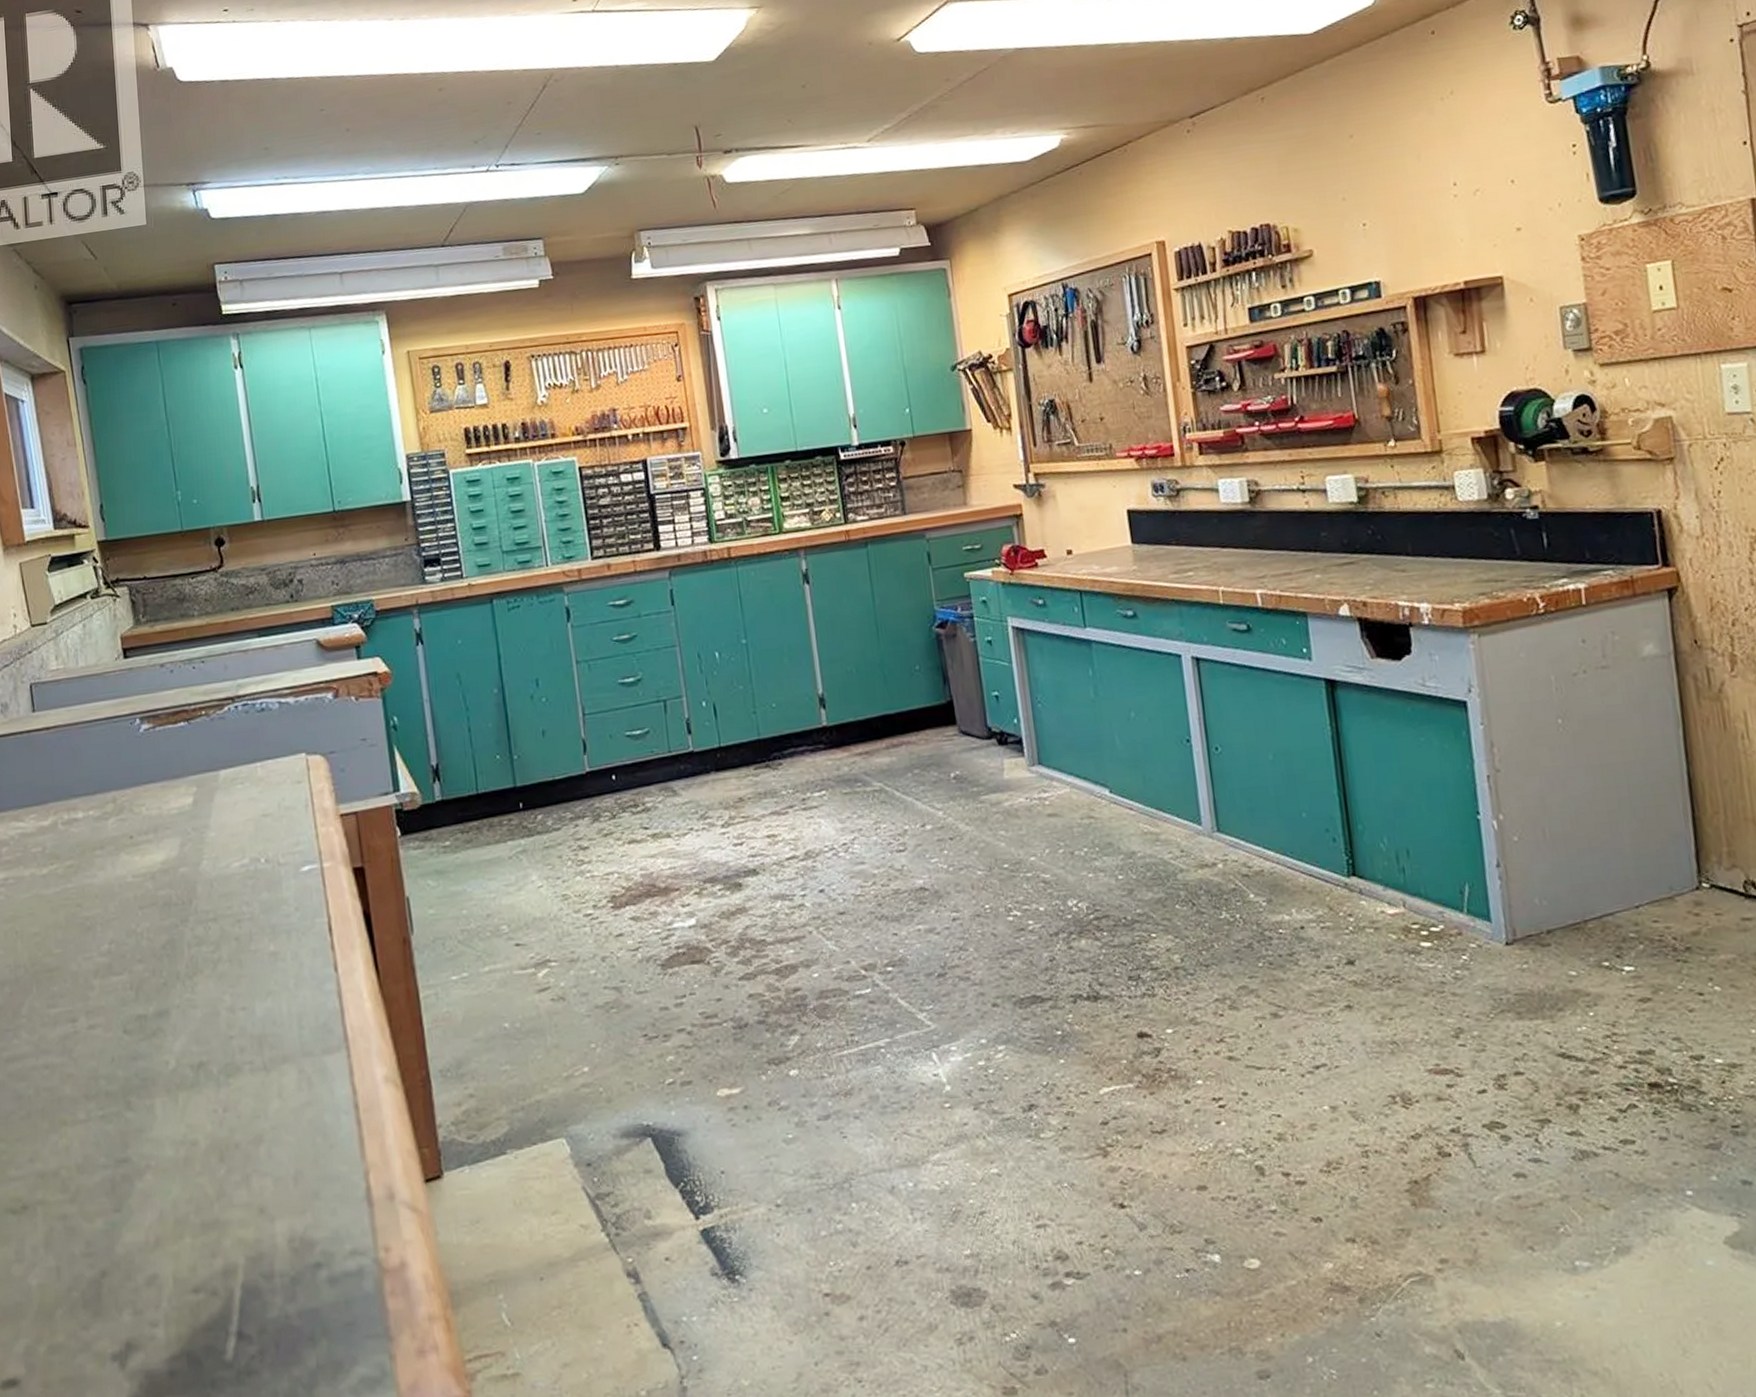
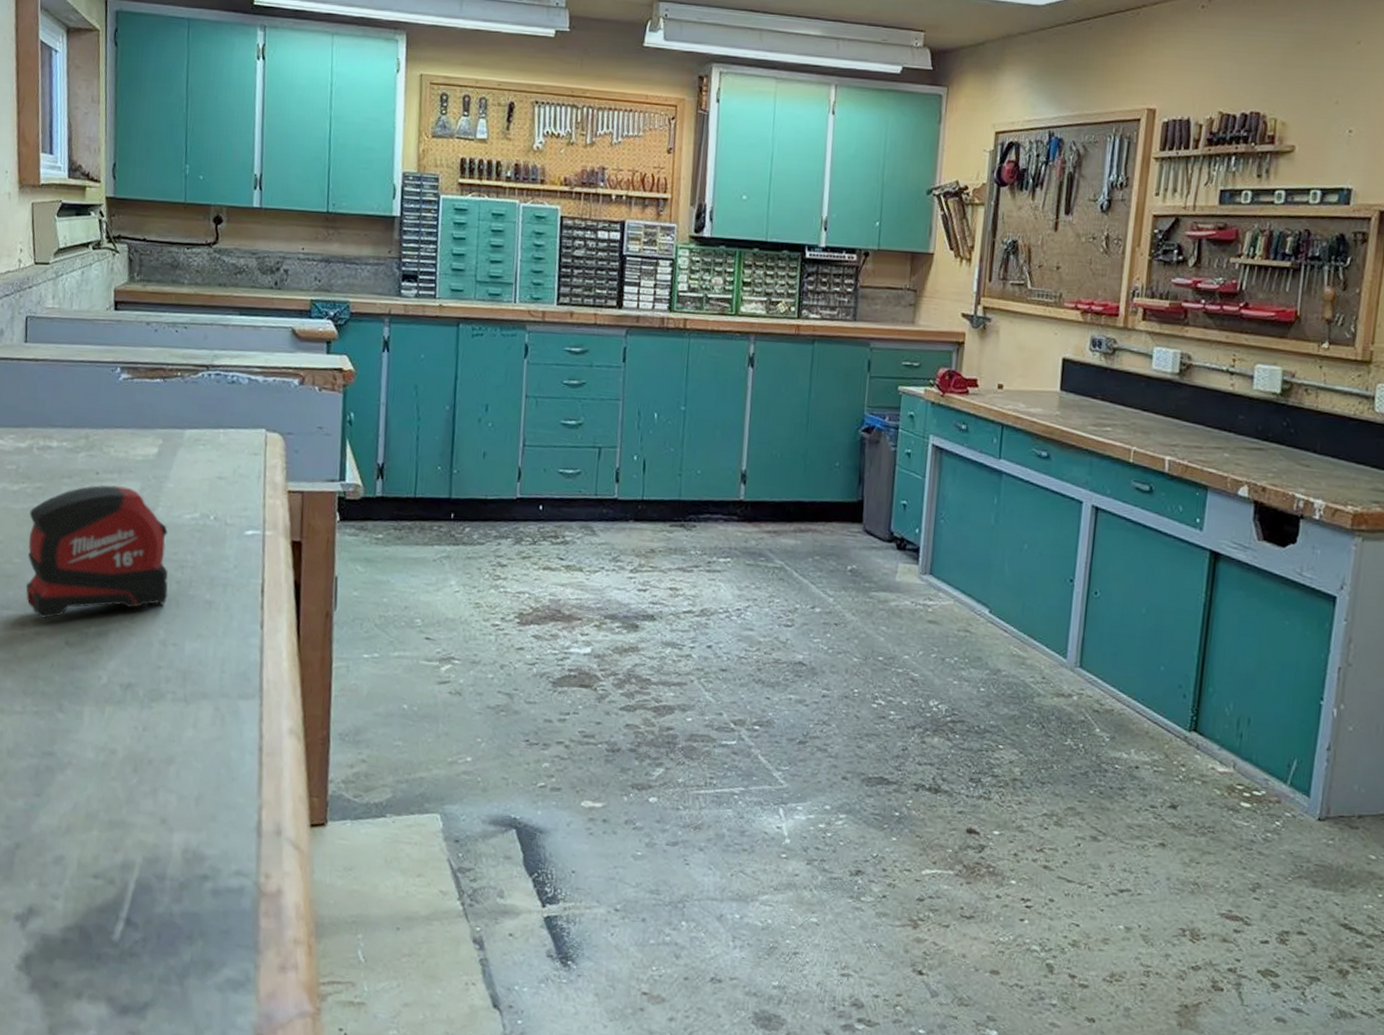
tape measure: none [63,845,228,1009] -> present [26,484,168,618]

